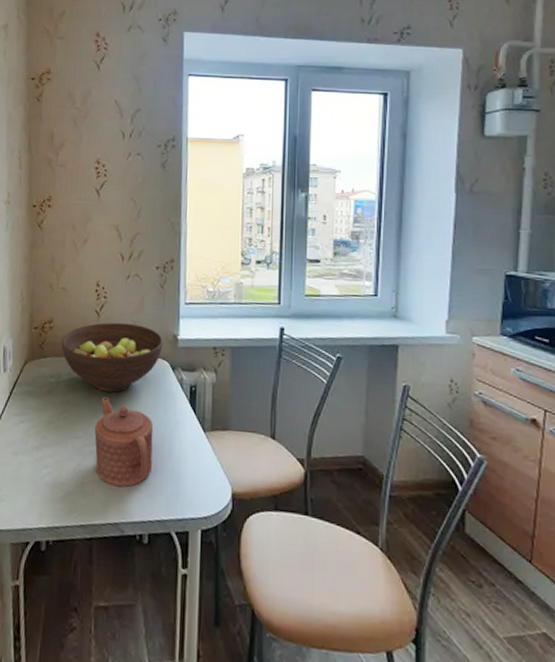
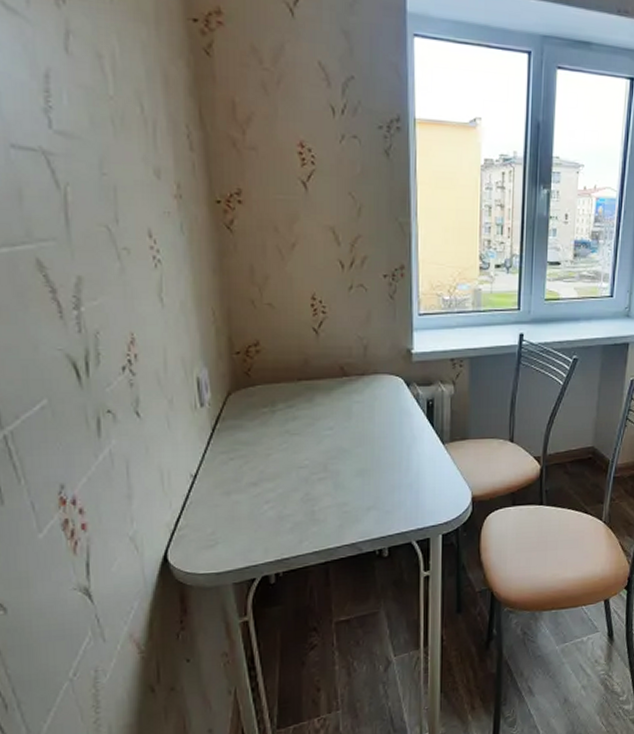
fruit bowl: present [61,322,164,393] -> none [273,340,396,416]
teapot: present [95,397,154,487] -> none [323,422,389,509]

